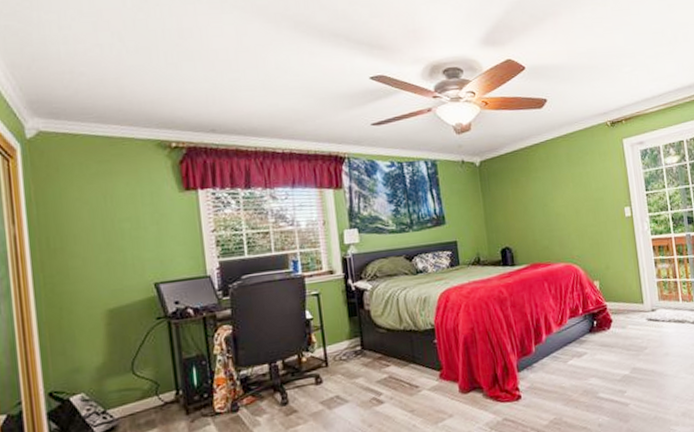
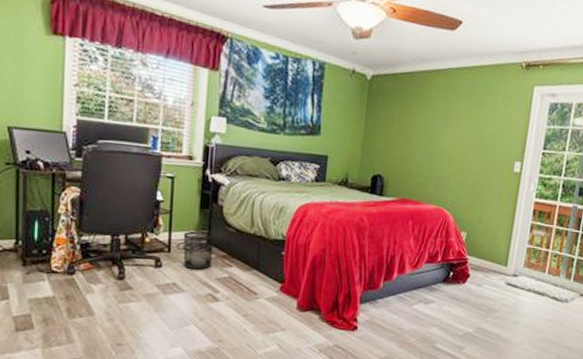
waste bin: none [337,337,370,379] -> present [183,230,215,270]

